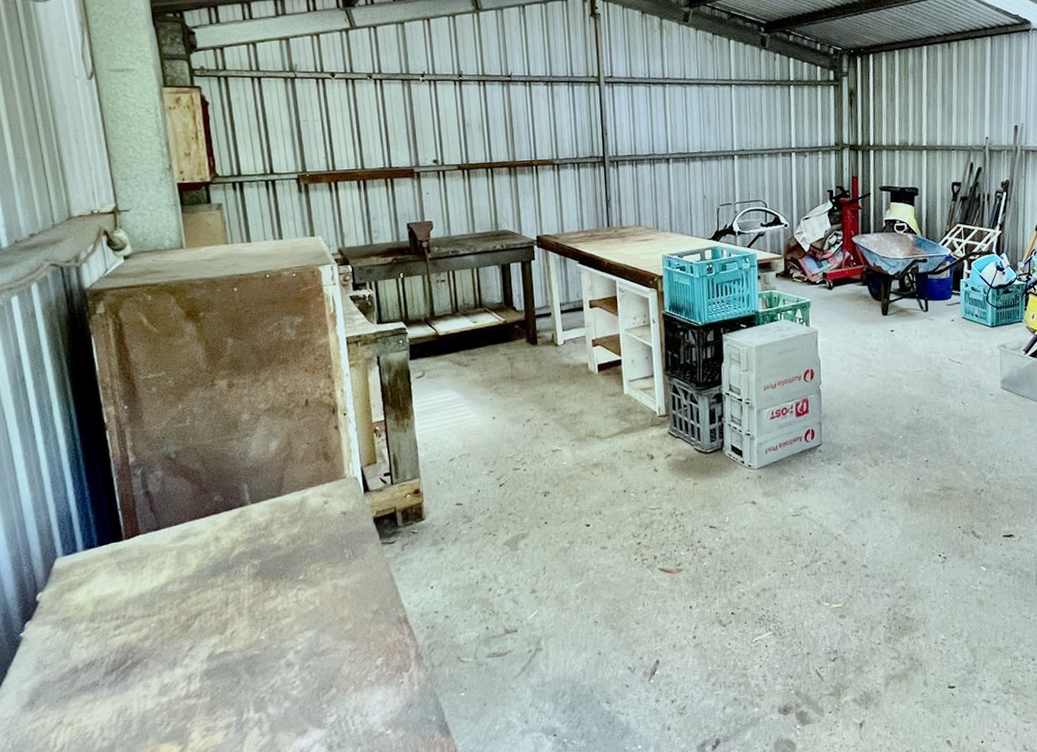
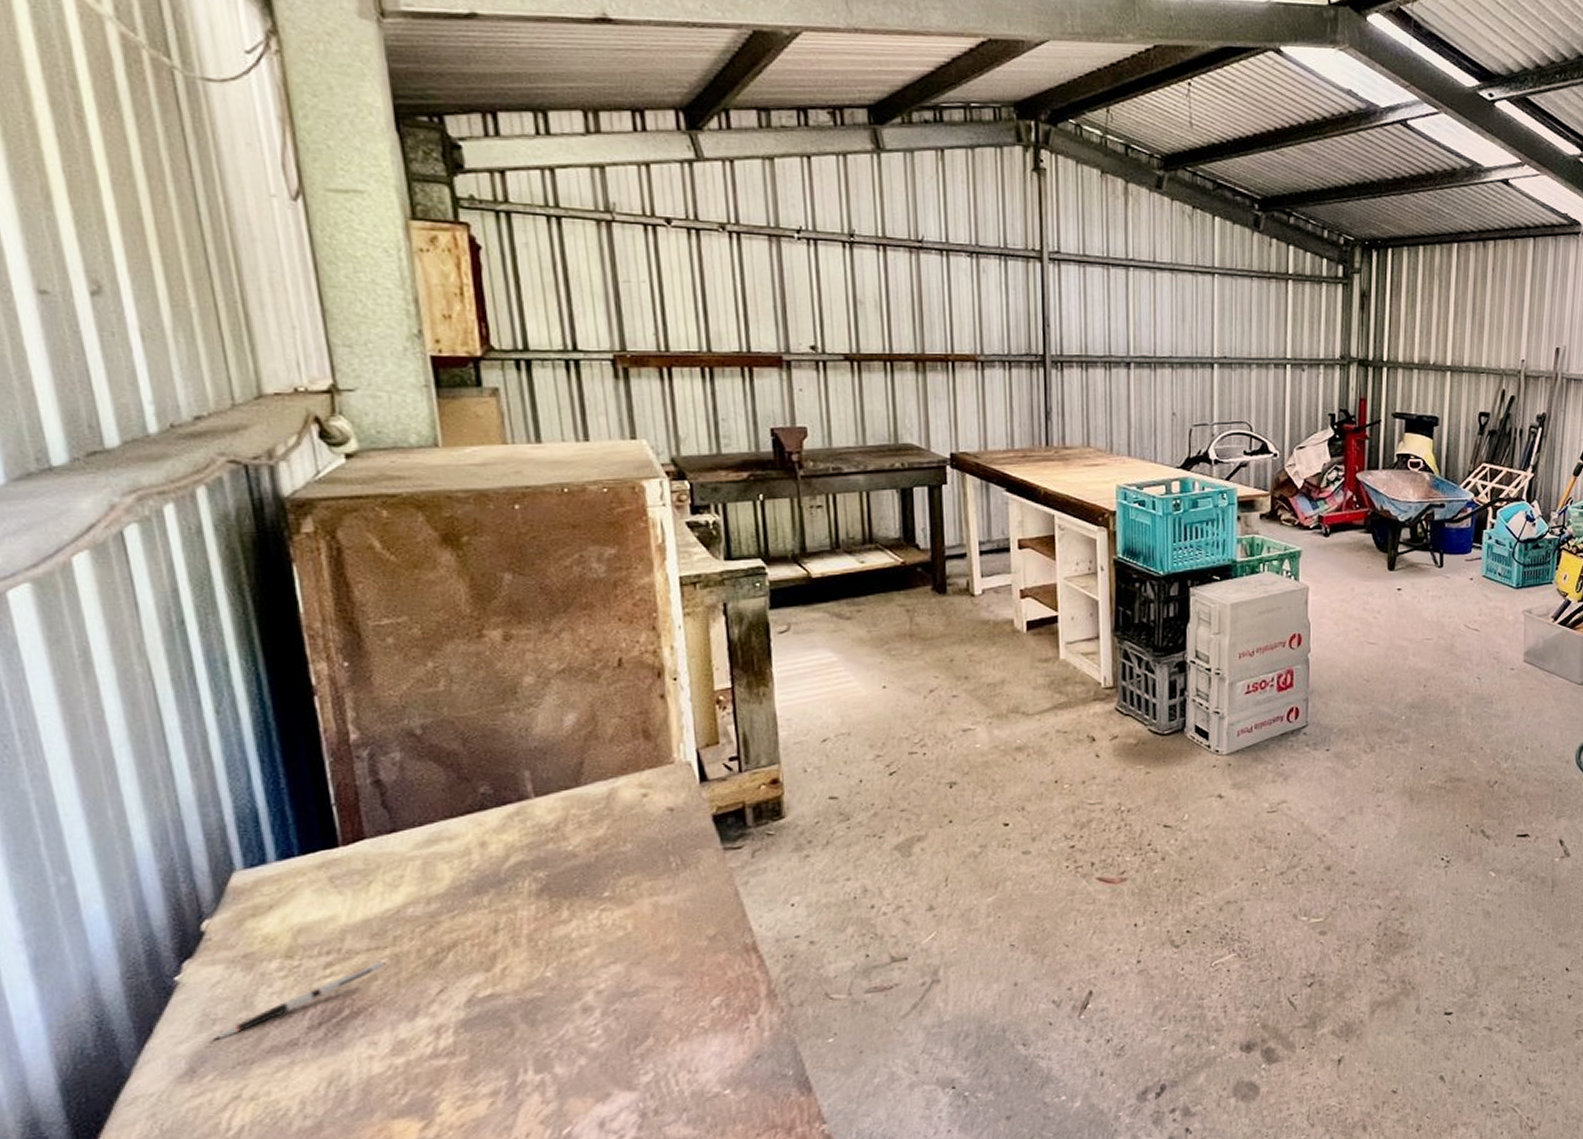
pen: none [45,625,154,680] -> present [214,960,385,1040]

